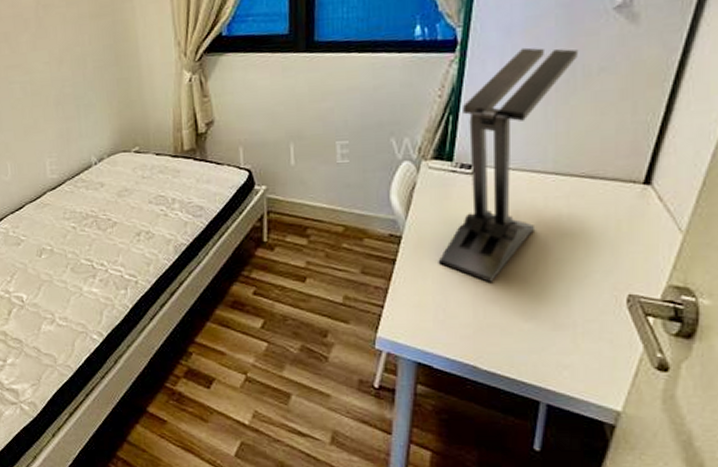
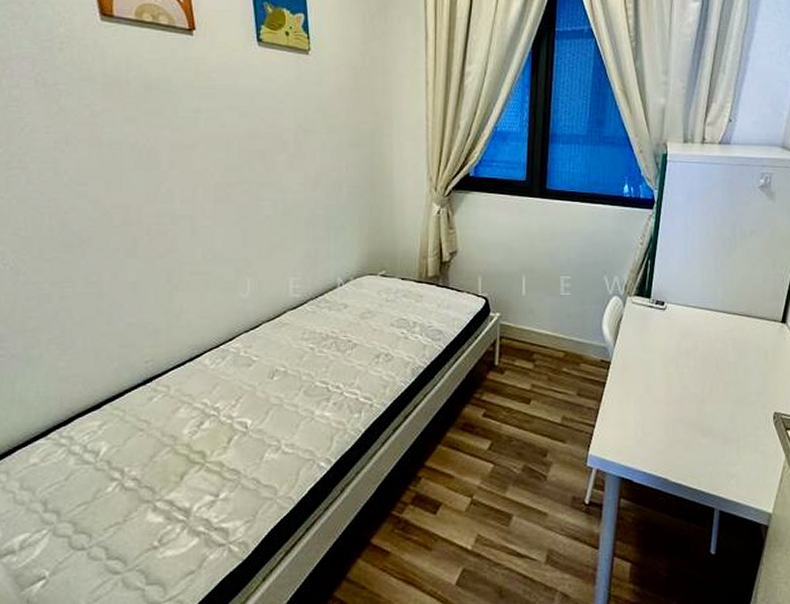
desk lamp: present [438,47,579,282] -> none [638,210,738,403]

